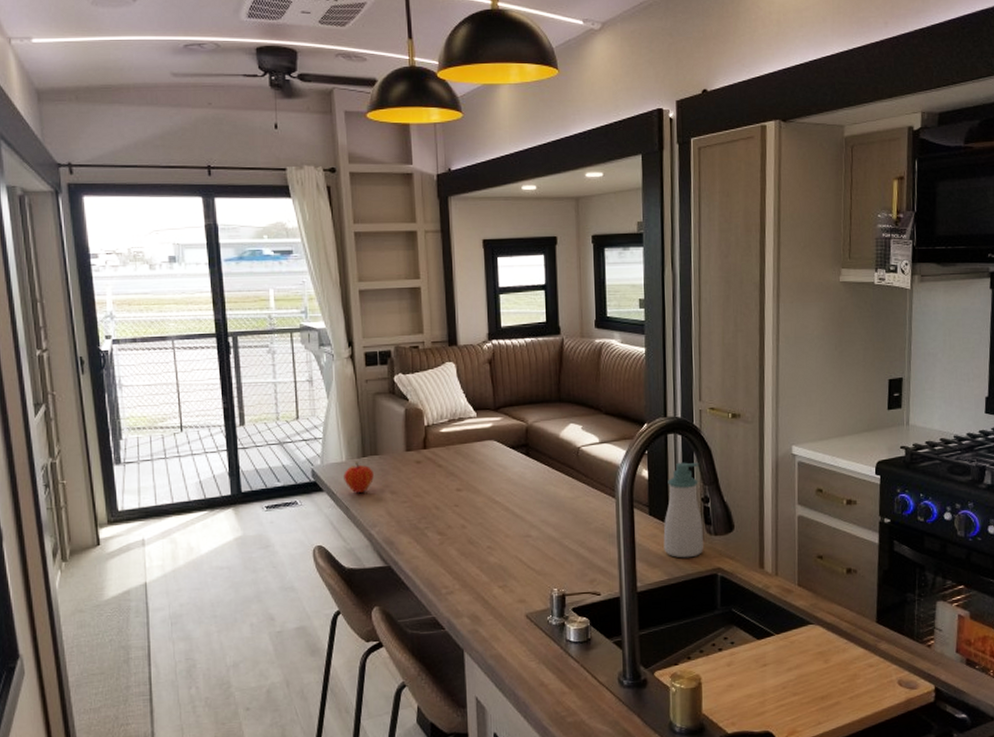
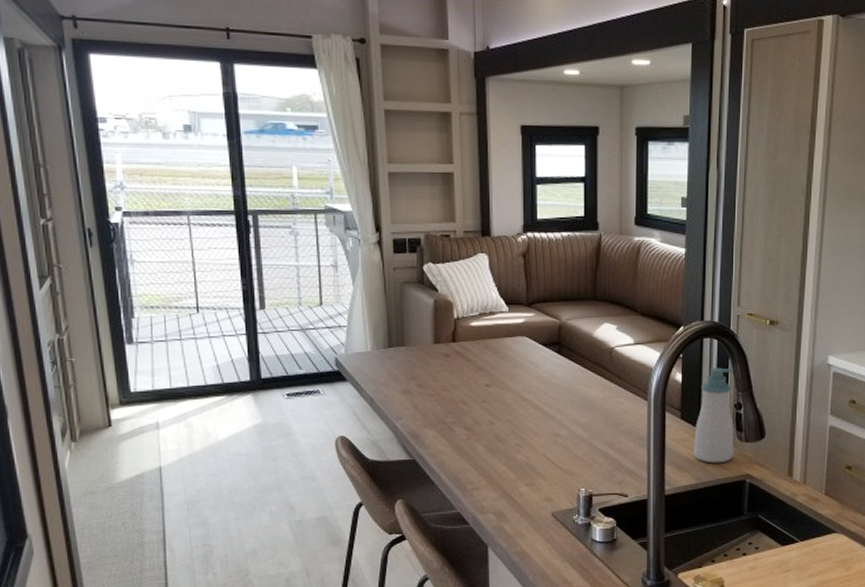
fruit: present [344,462,374,494] -> none [368,352,400,385]

